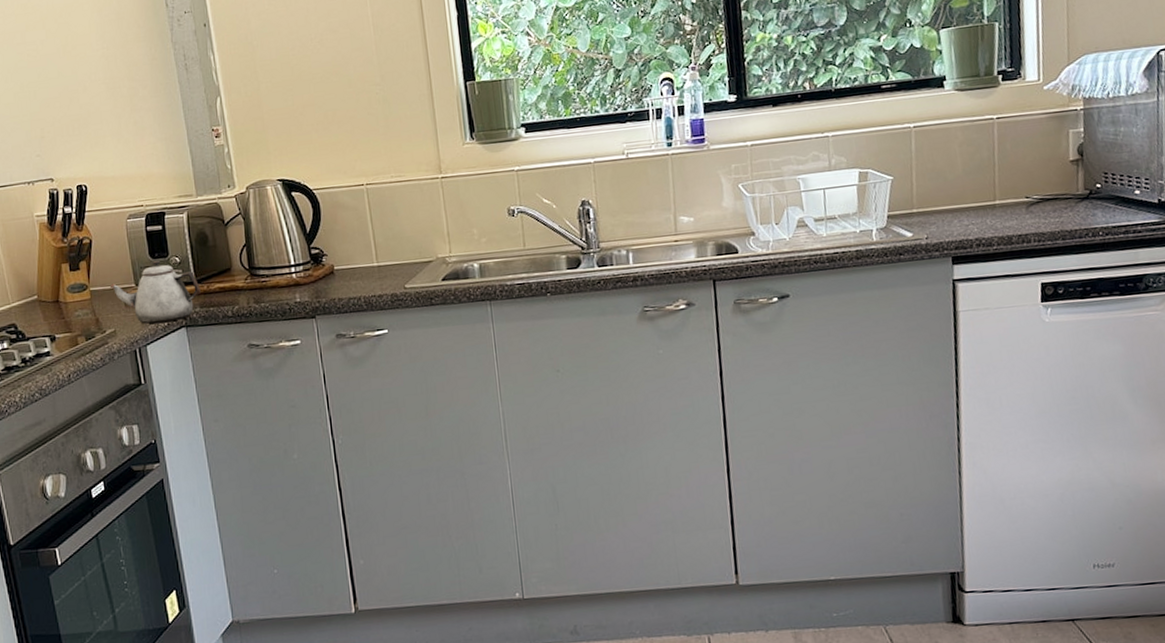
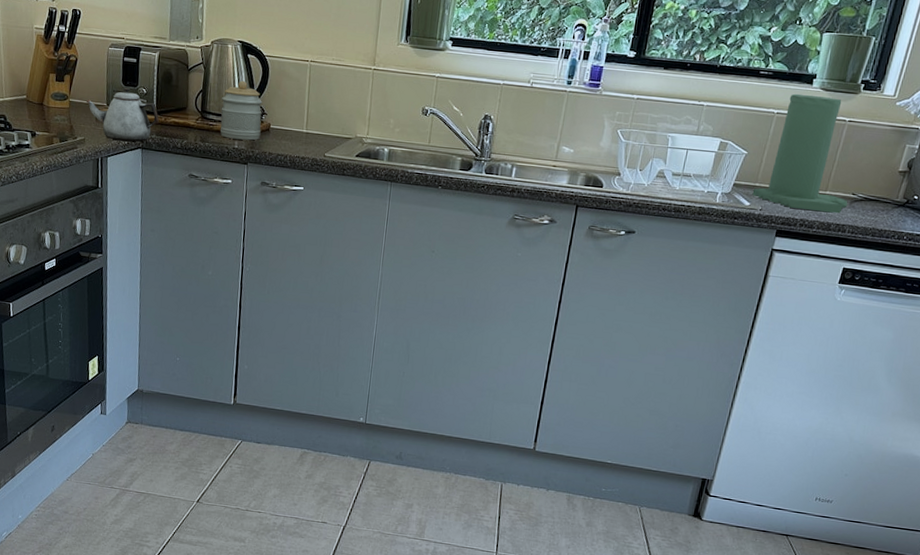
jar: none [269,223,325,293] -> present [220,80,262,141]
paper towel: none [911,96,1025,229] -> present [752,93,848,214]

